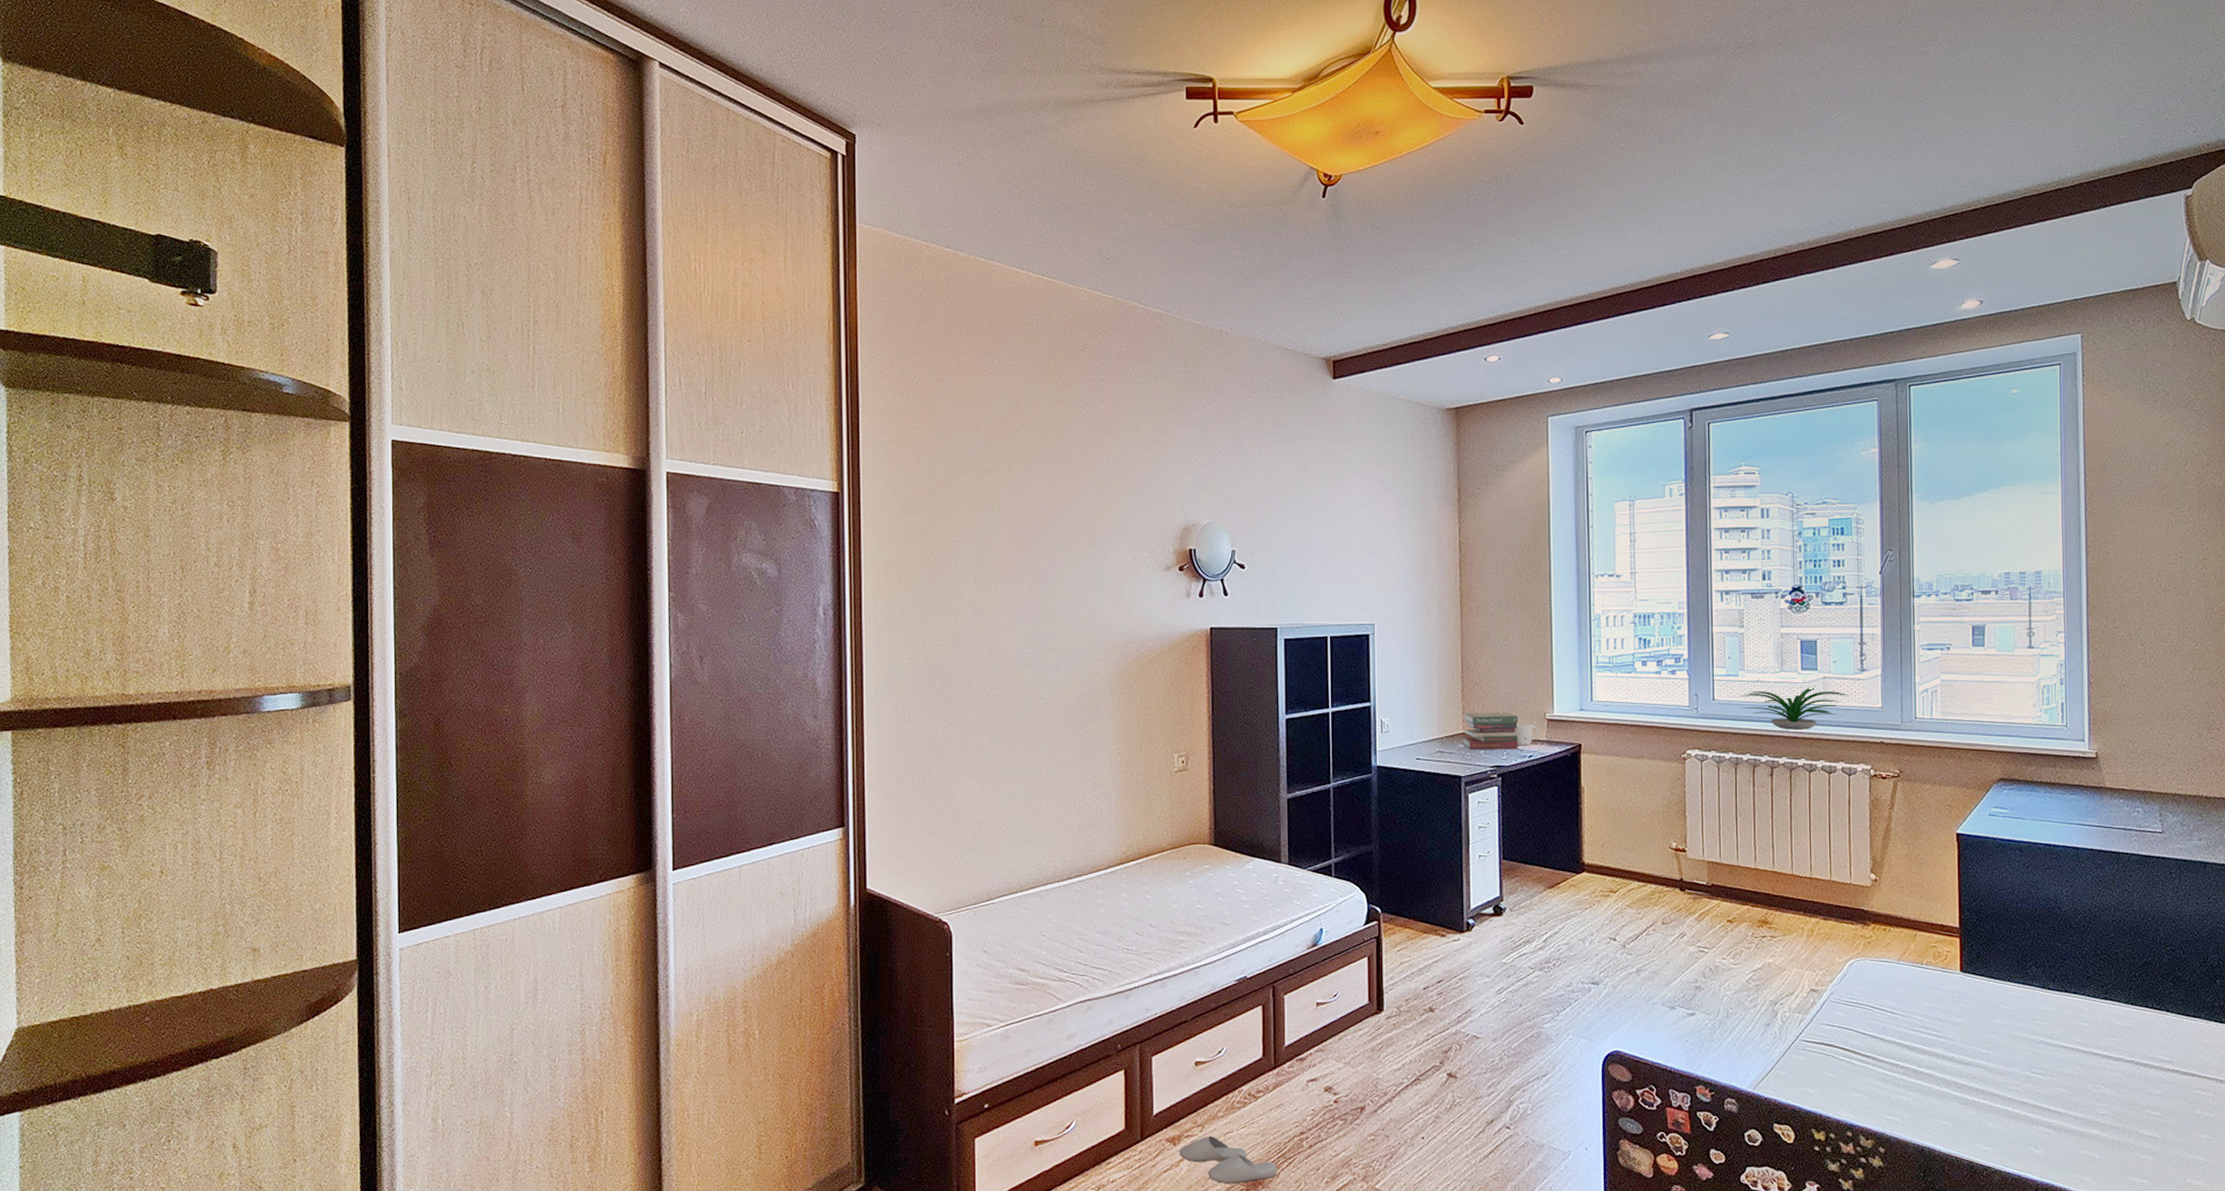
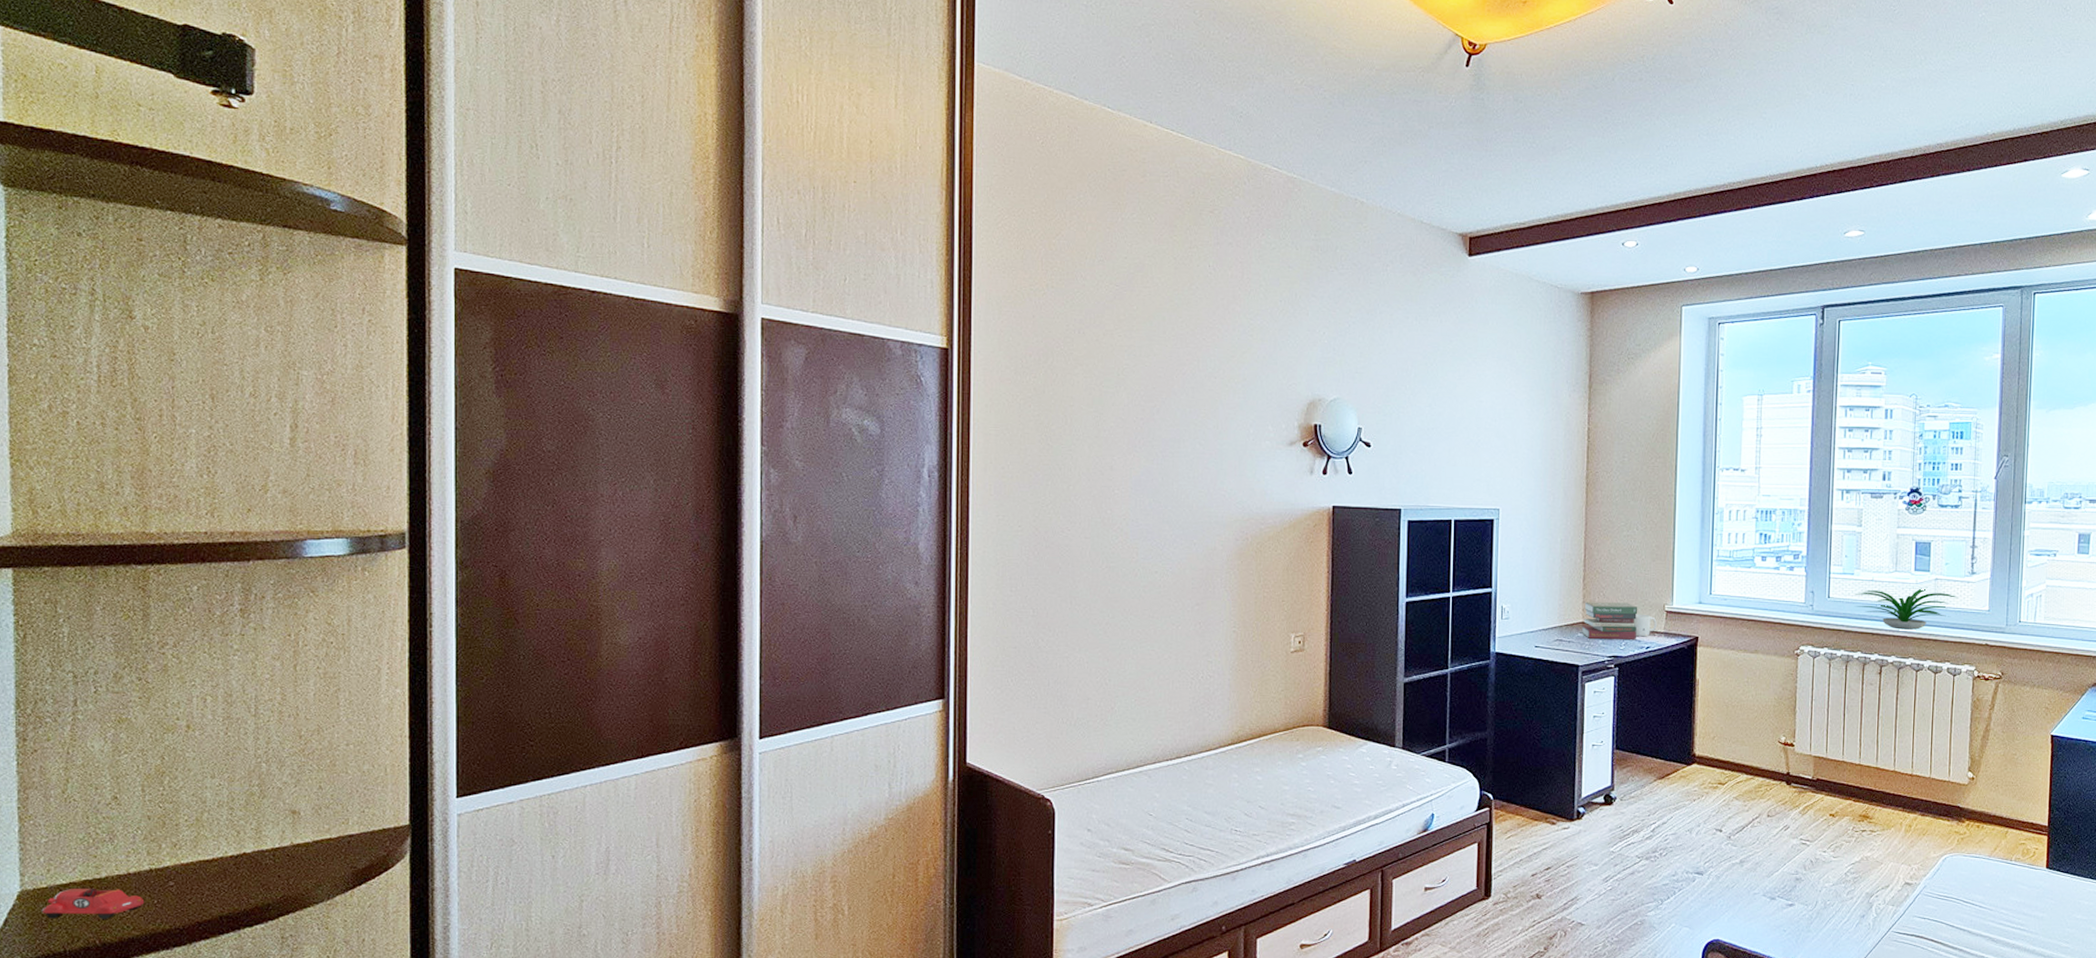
toy car: none [35,1024,124,1054] -> present [41,887,145,919]

